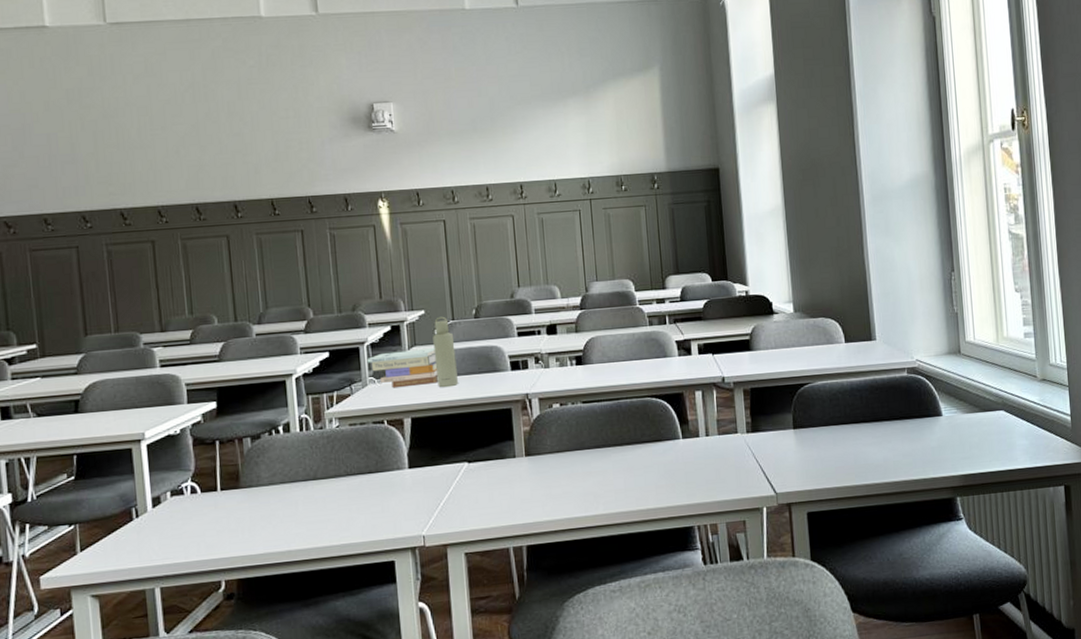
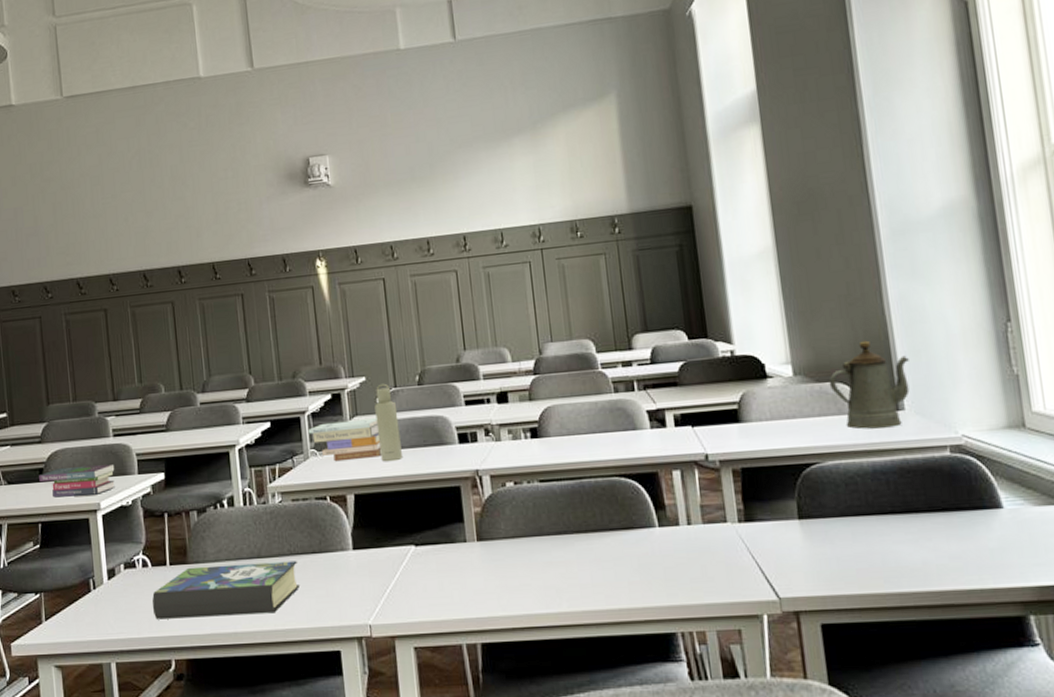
books: none [74,394,162,429] -> present [39,464,115,498]
book: none [201,481,356,543] -> present [152,560,301,620]
coffee pot: none [821,284,881,356] -> present [829,340,910,429]

